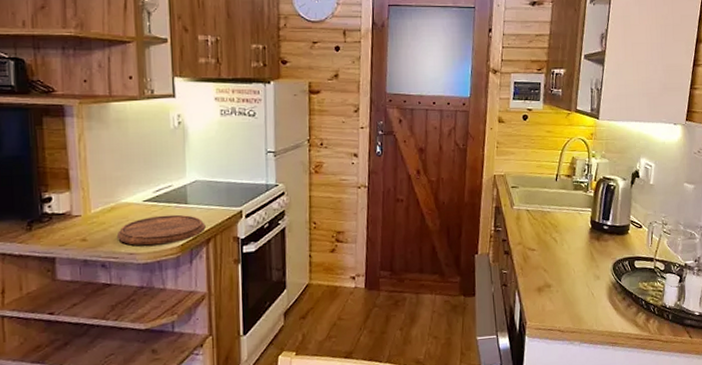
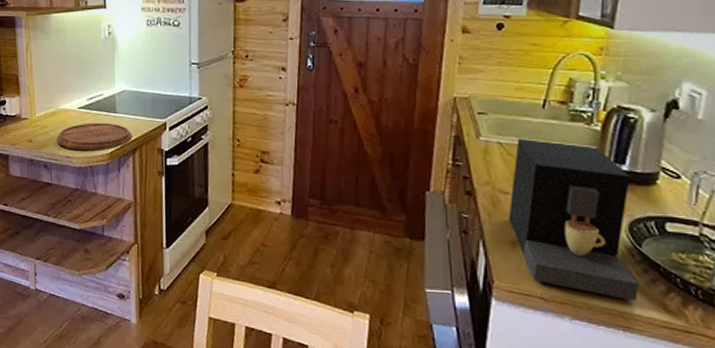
coffee maker: none [535,205,620,323] -> present [508,138,638,301]

